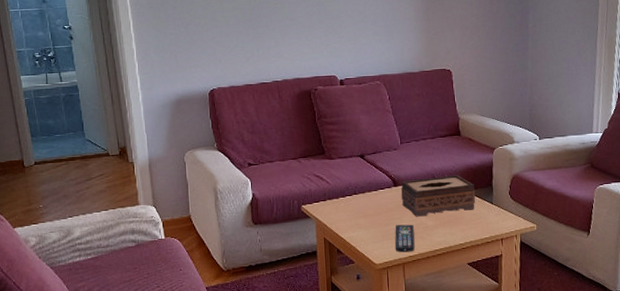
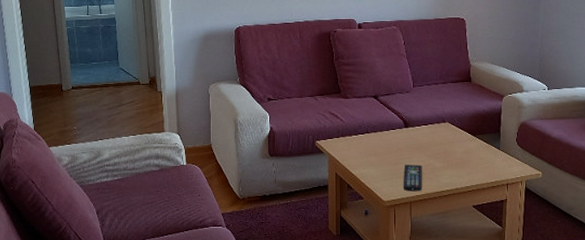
tissue box: present [401,175,476,217] -> none [411,120,484,158]

